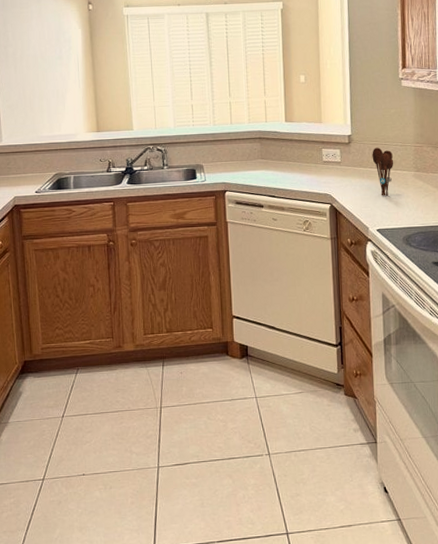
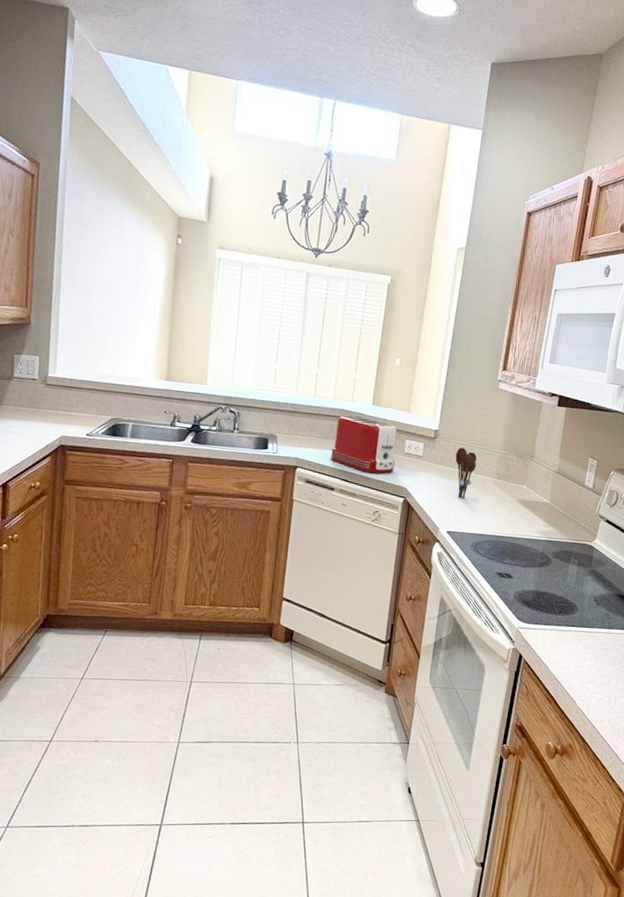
toaster: none [255,135,316,186] -> present [331,416,397,474]

